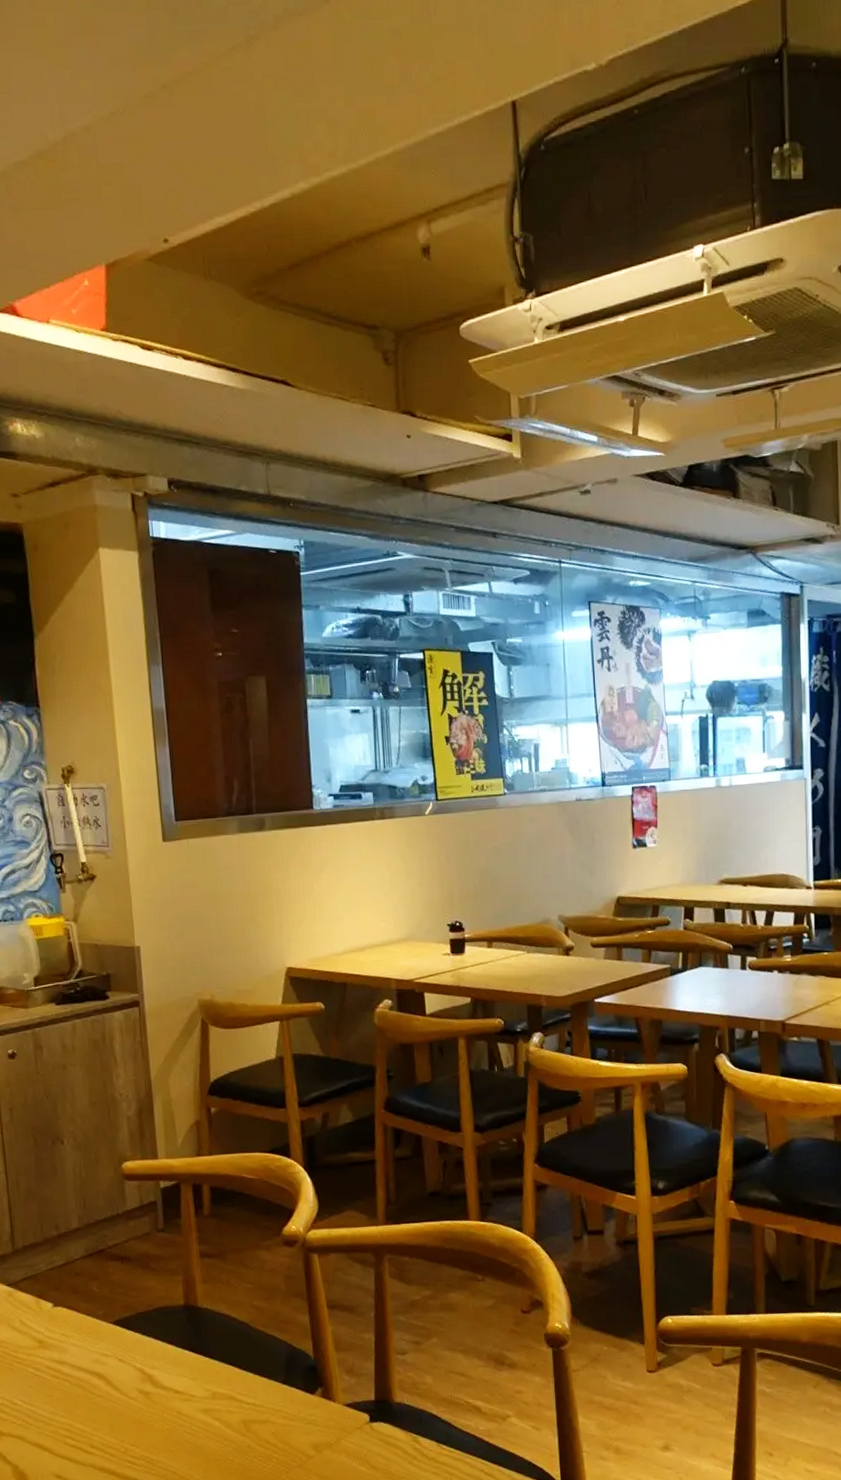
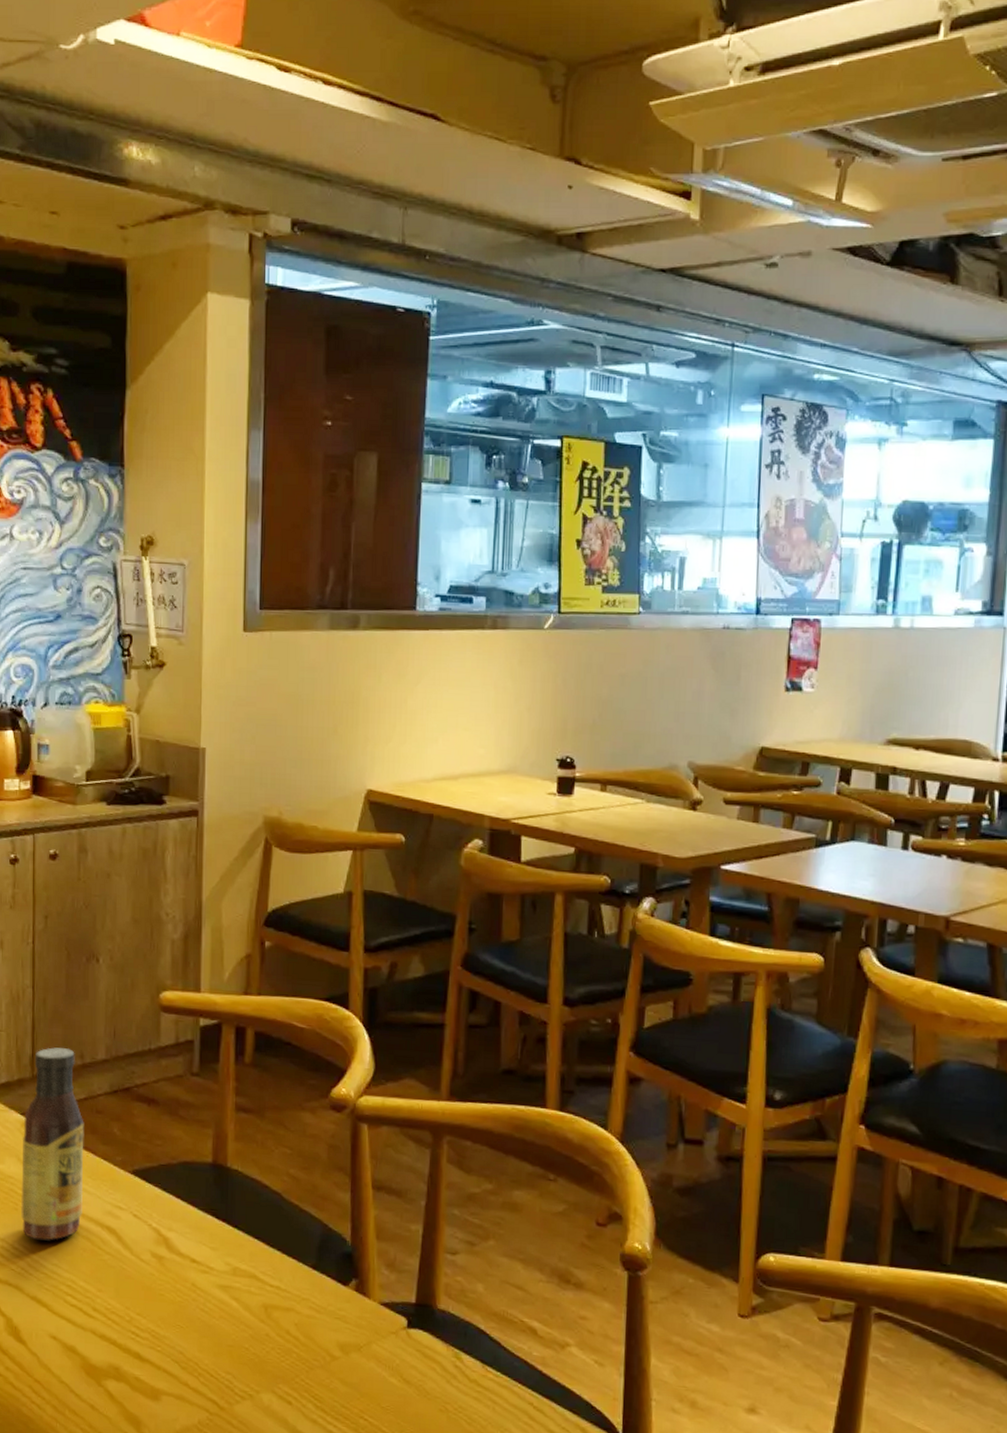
sauce bottle: none [9,1222,72,1394] -> present [21,1047,84,1241]

